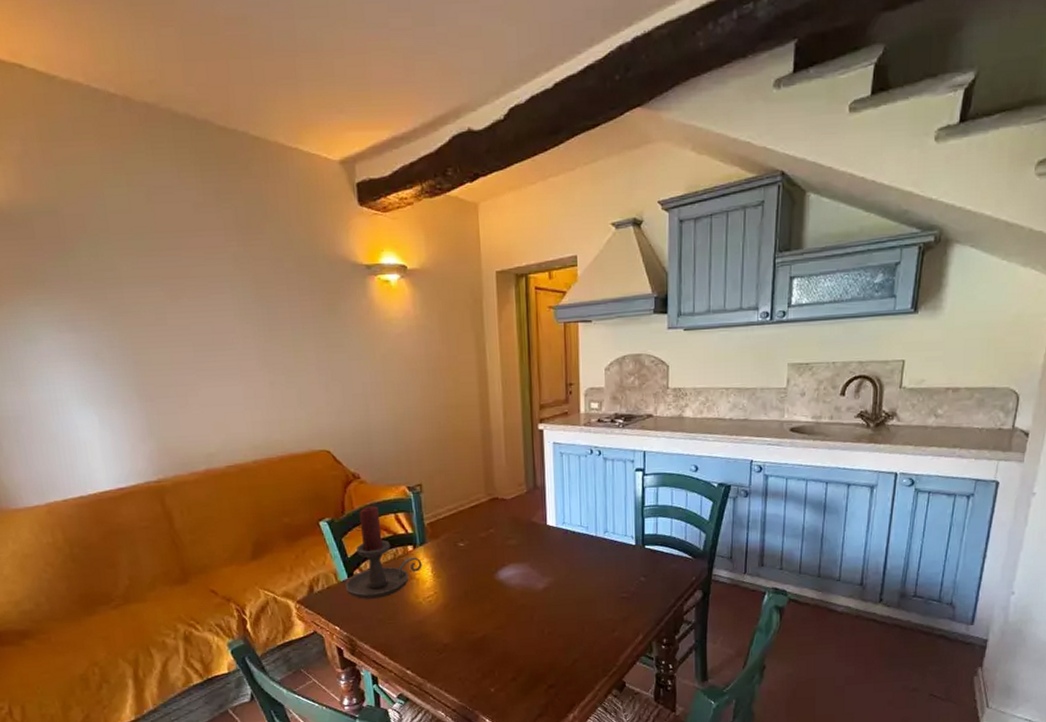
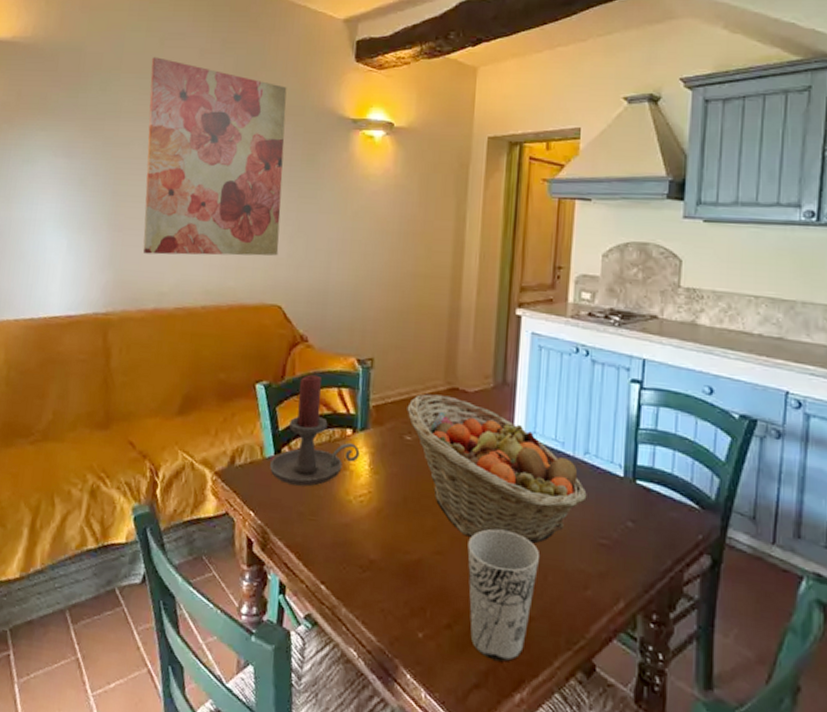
wall art: none [141,215,318,419] -> present [143,57,287,256]
fruit basket: none [457,505,609,612] -> present [407,394,587,544]
cup: none [521,601,577,695] -> present [467,528,539,662]

